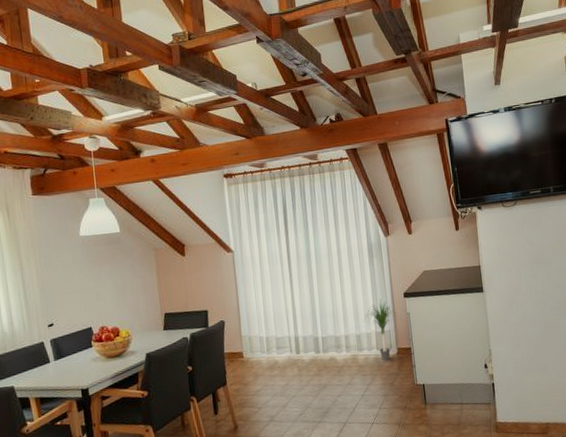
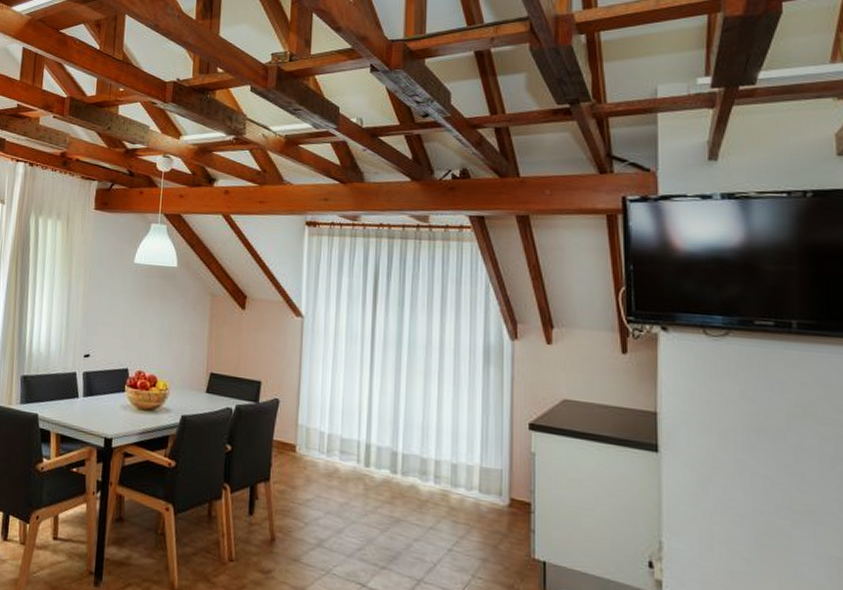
potted plant: present [363,298,398,361] -> none [464,422,516,512]

